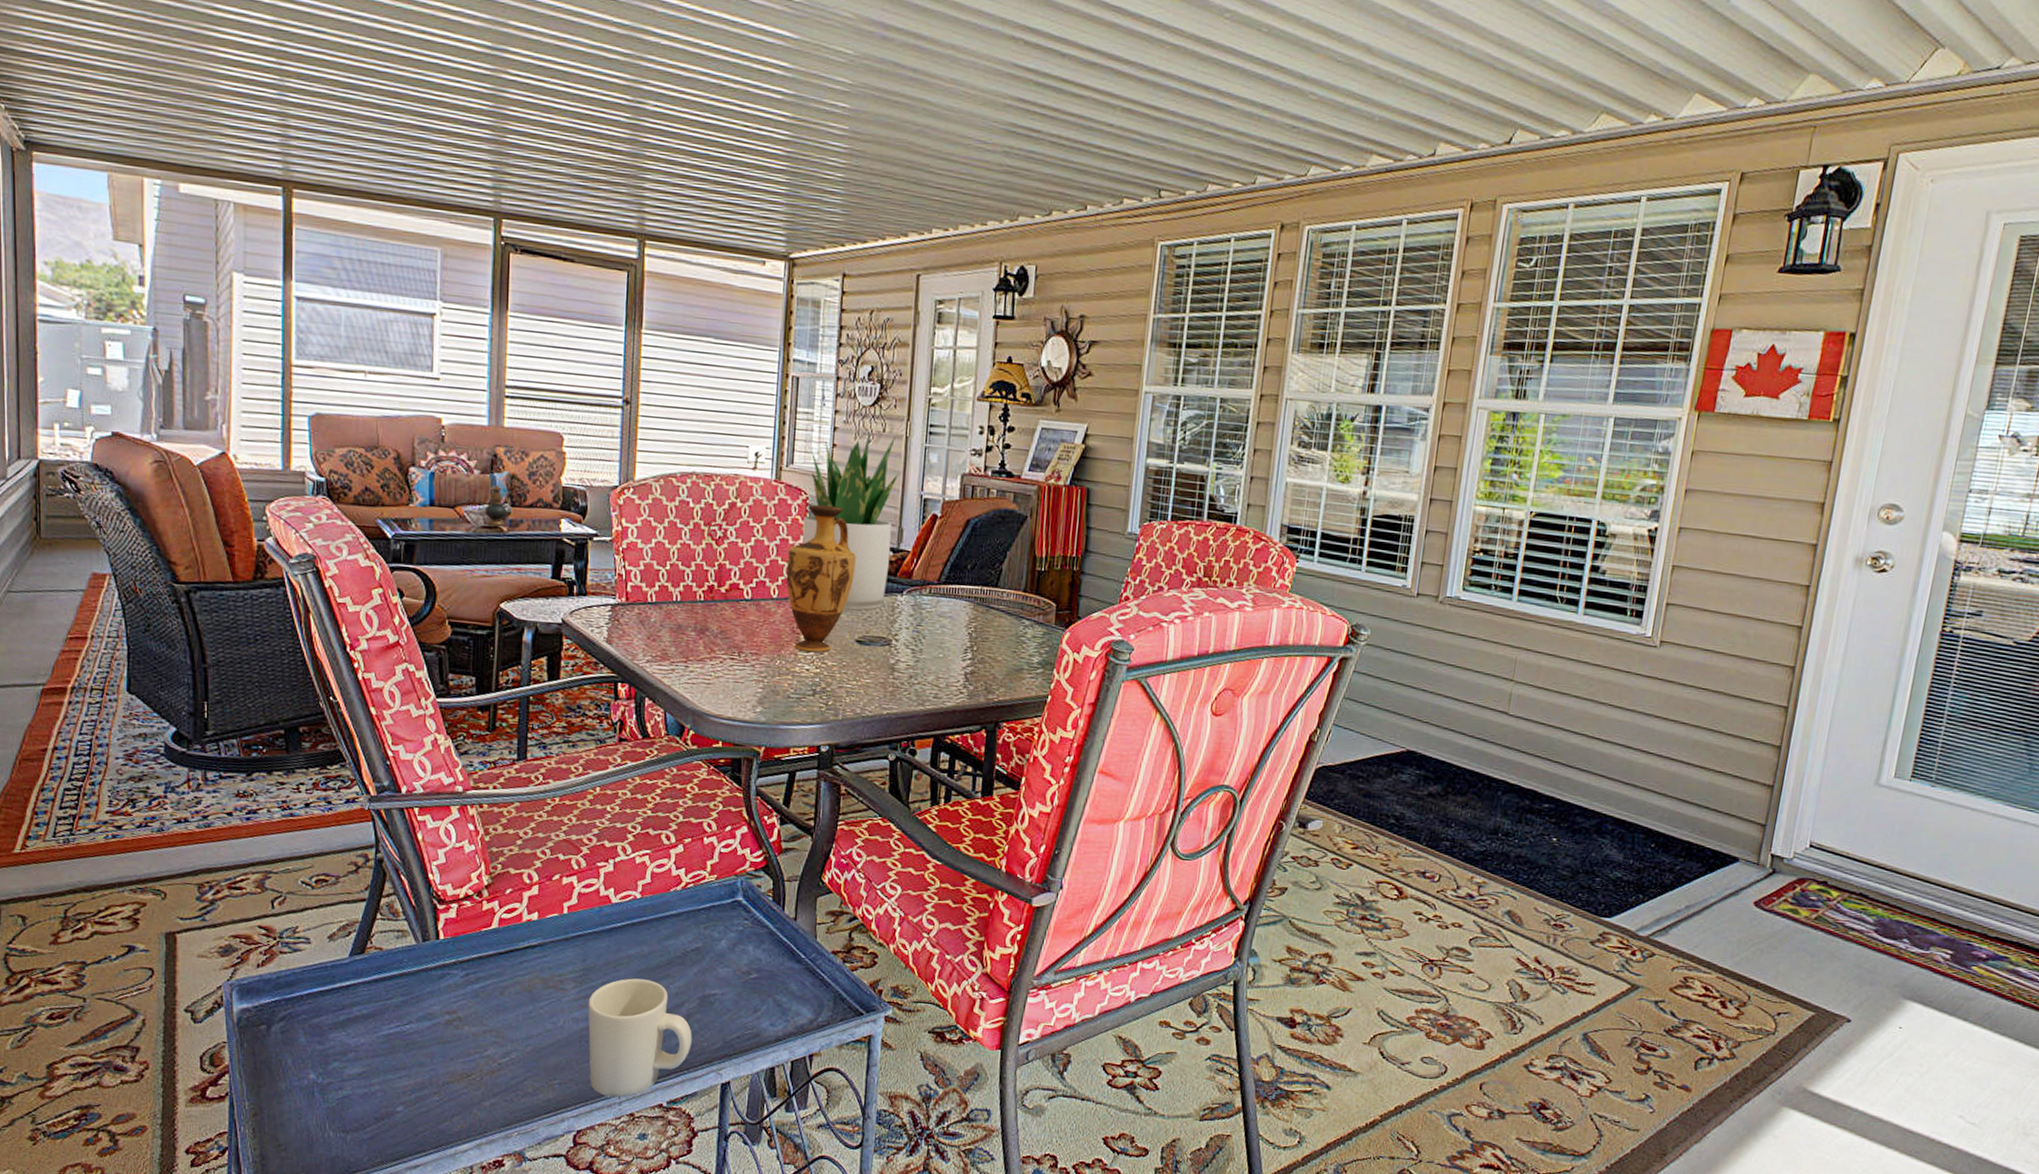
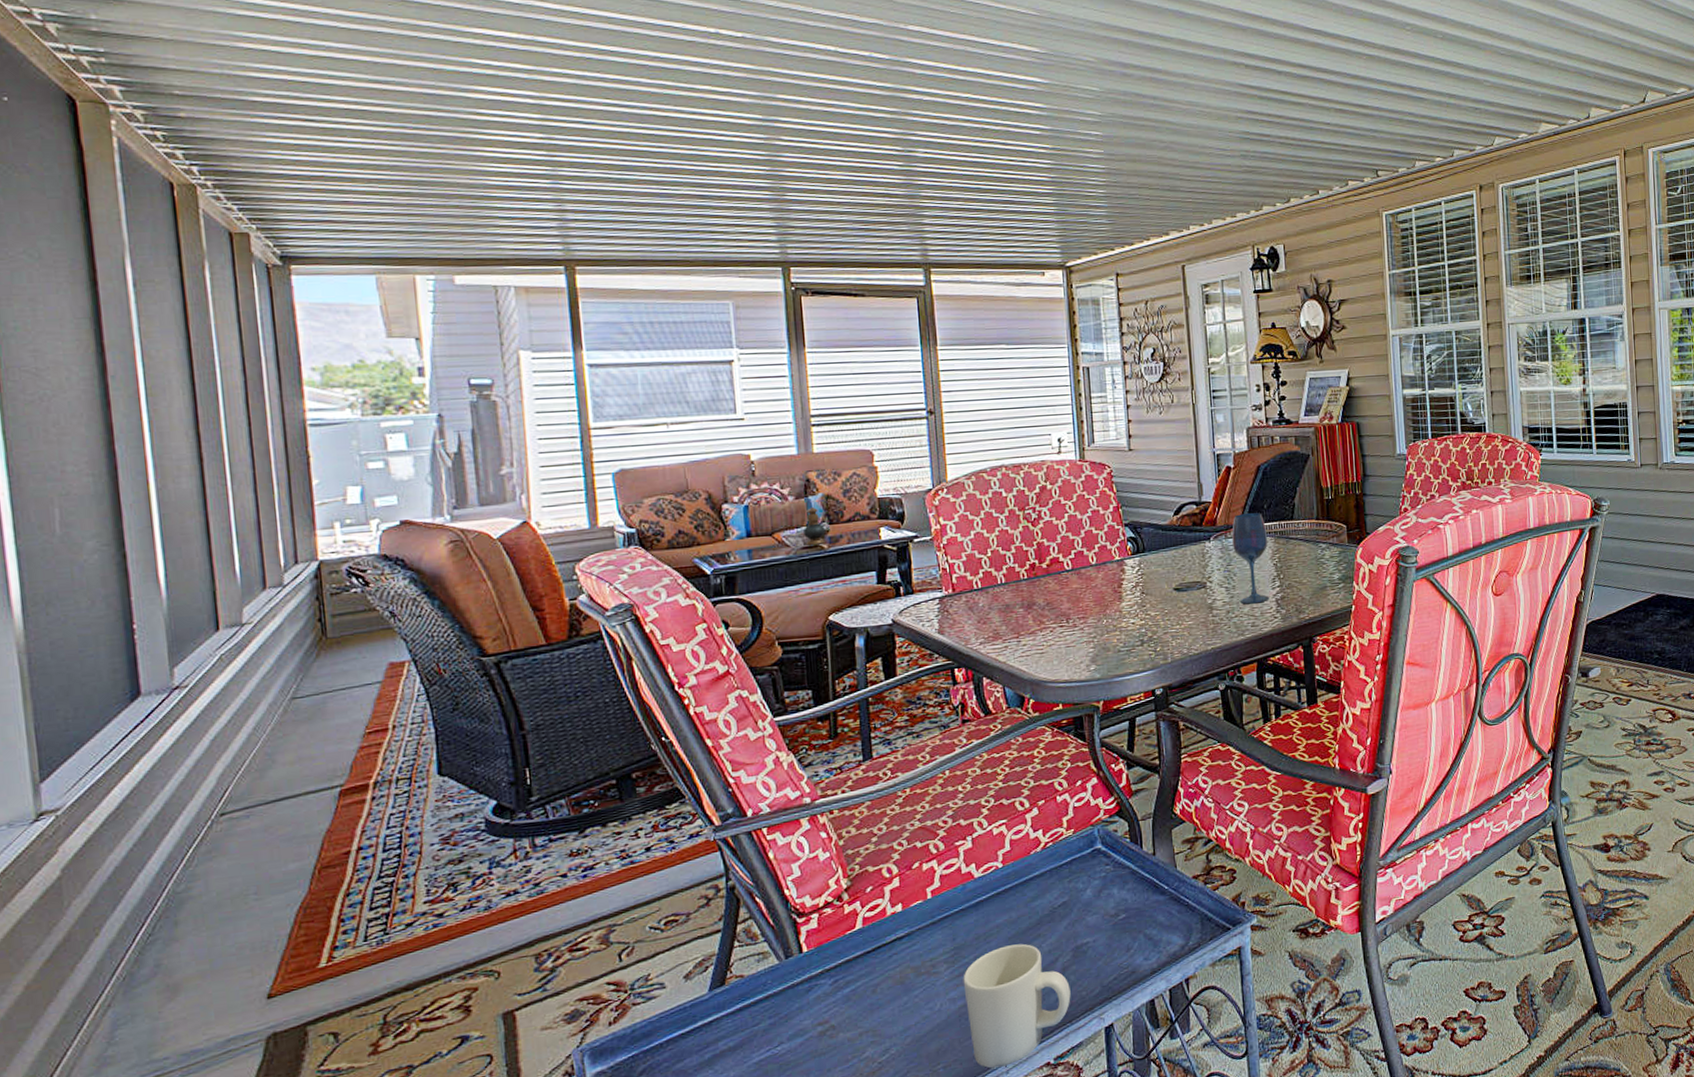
vase: present [786,504,856,653] -> none [1100,474,1164,608]
planter: present [802,433,898,612] -> none [1108,405,1195,565]
wineglass: none [924,570,967,674] -> present [1232,513,1270,604]

